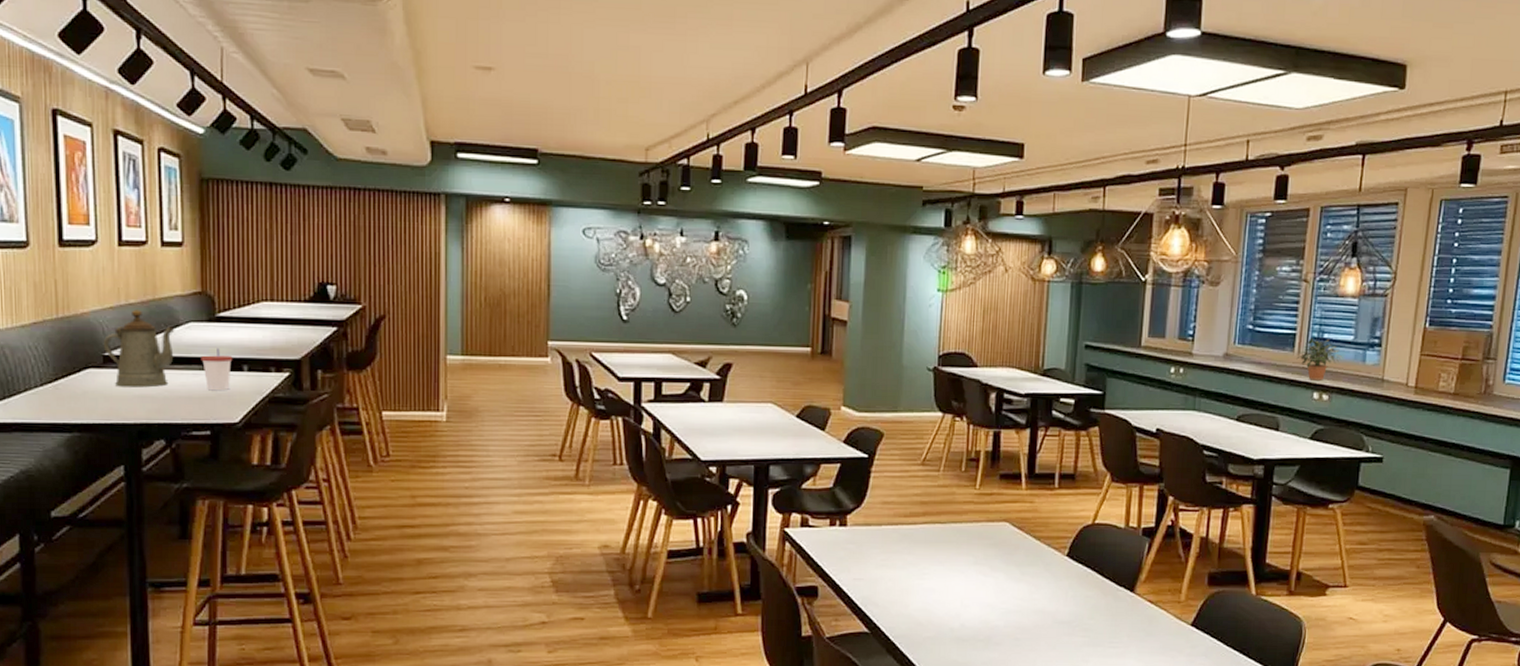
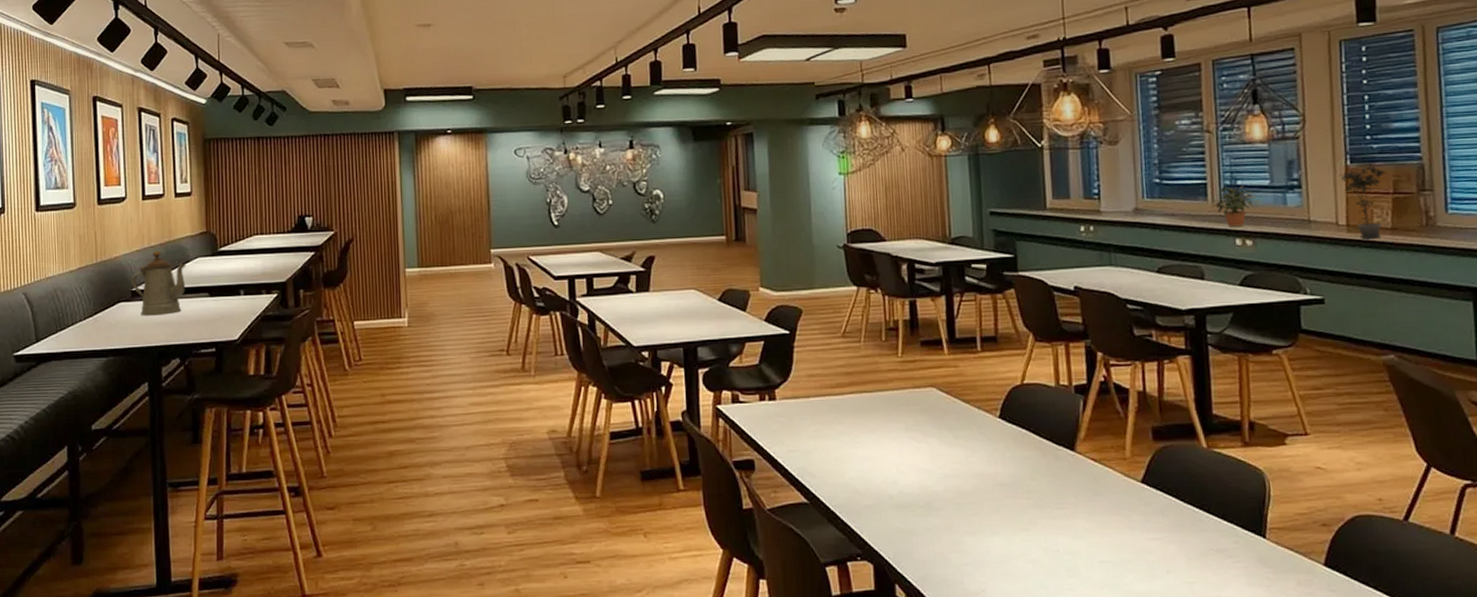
cup: present [201,348,233,391] -> none [207,277,232,314]
potted plant: none [1417,327,1460,403] -> present [1339,162,1388,239]

